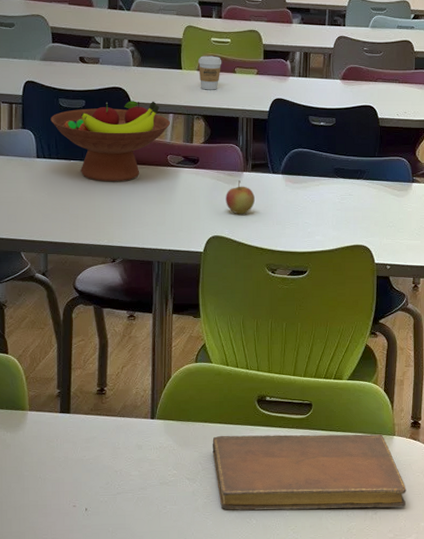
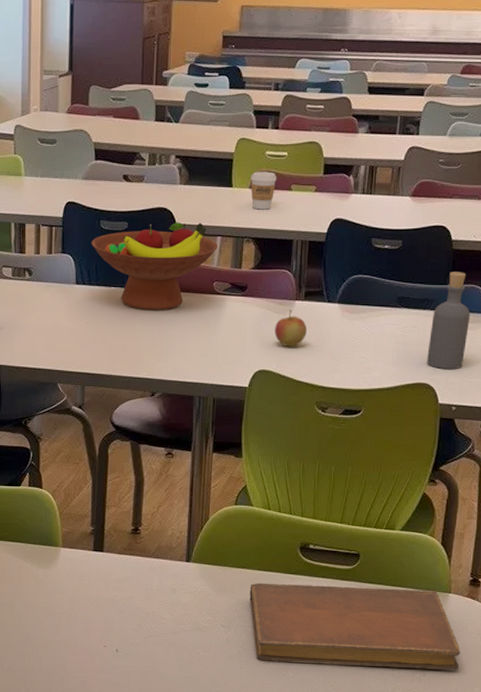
bottle: none [363,146,398,233] -> present [427,272,471,370]

